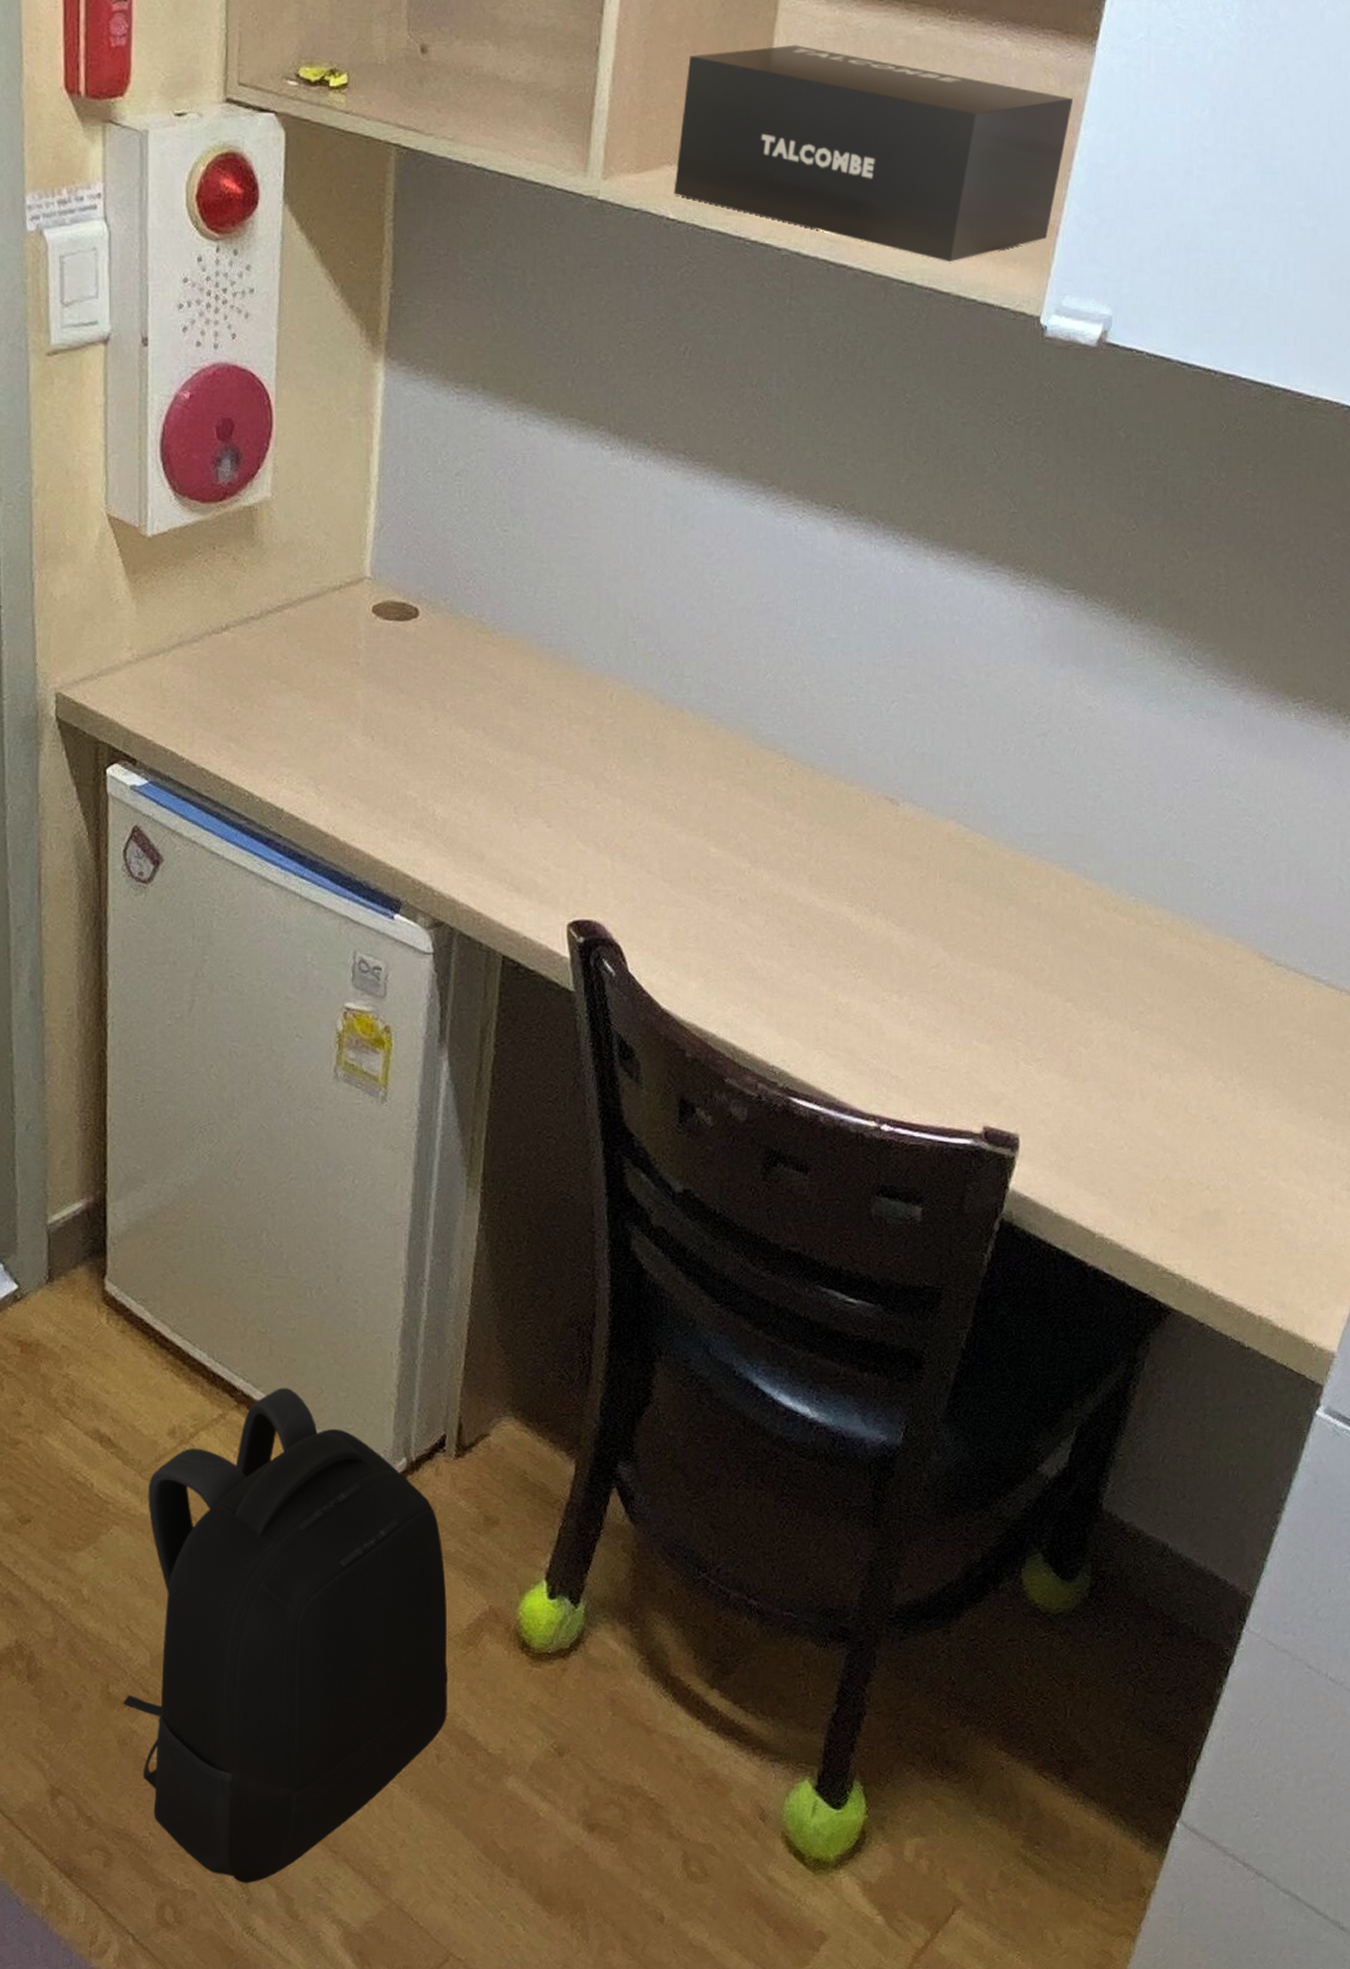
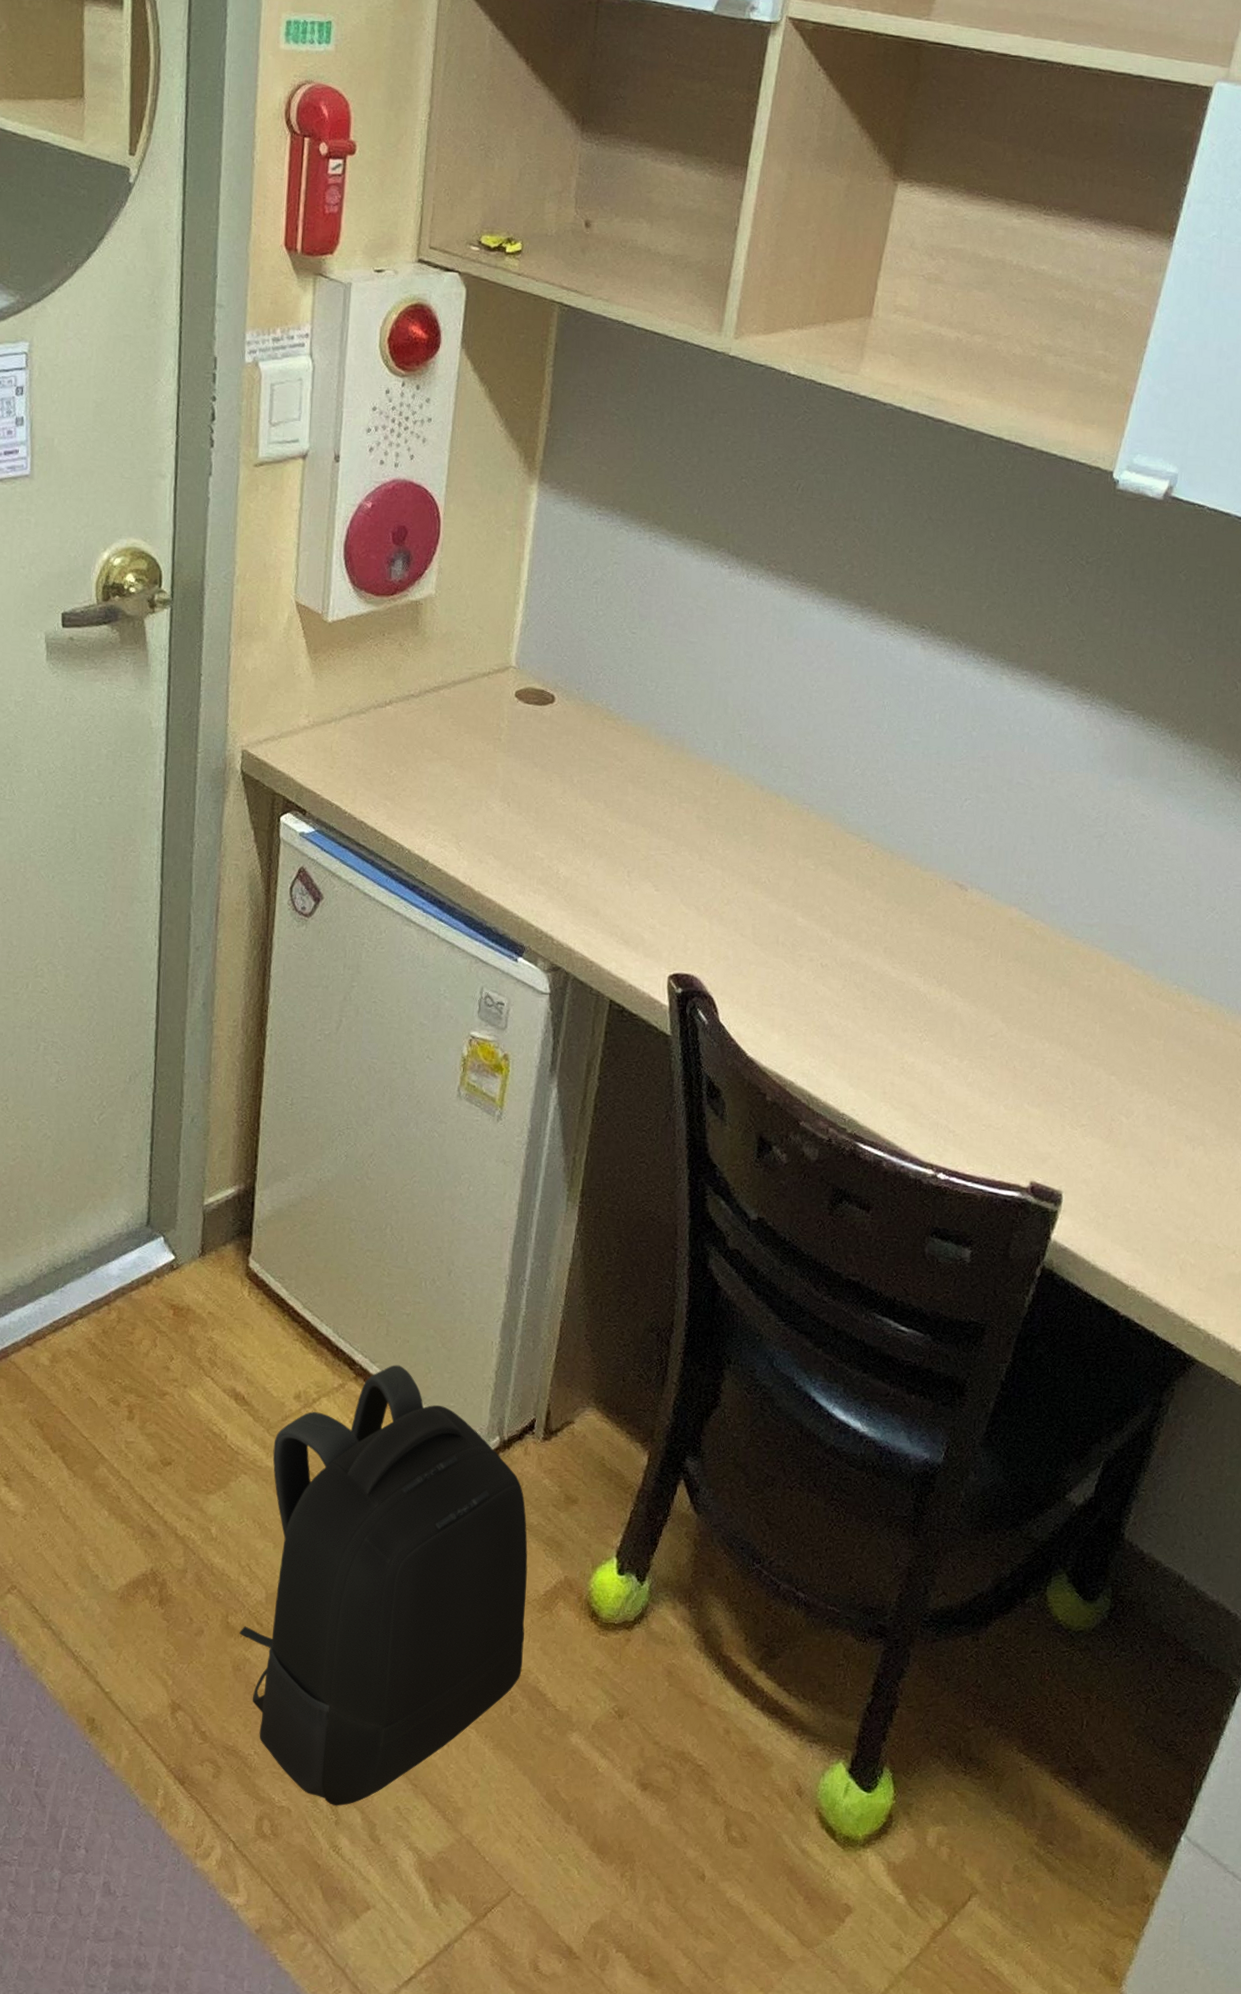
box: present [674,44,1074,263] -> none [795,231,1151,422]

